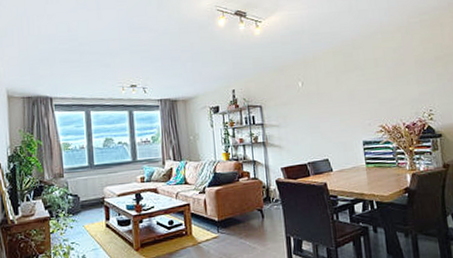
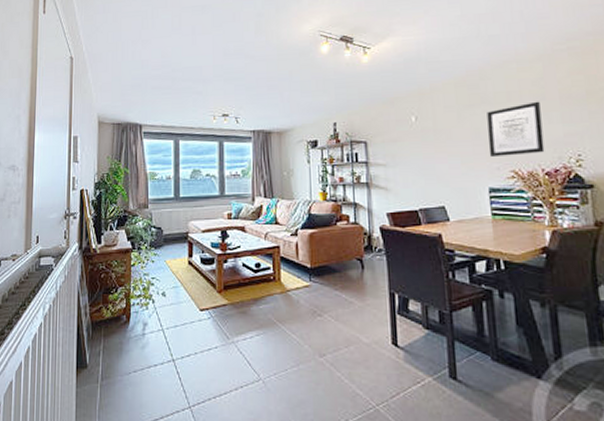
wall art: none [359,66,405,114] -> present [487,101,545,156]

